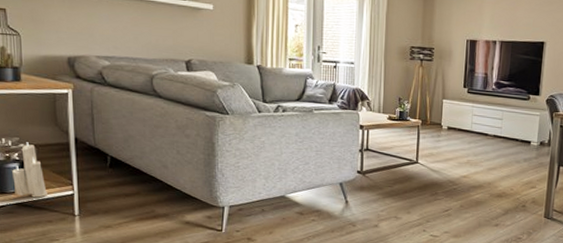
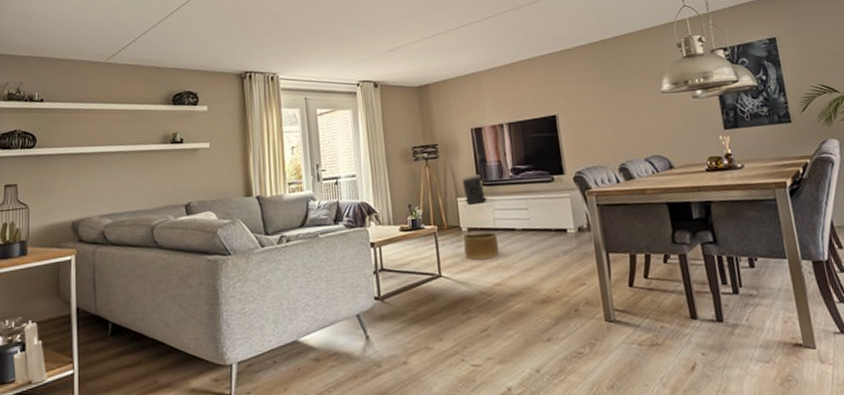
basket: none [441,131,472,156] -> present [463,232,499,261]
studio monitor: none [450,82,468,108] -> present [462,174,486,205]

